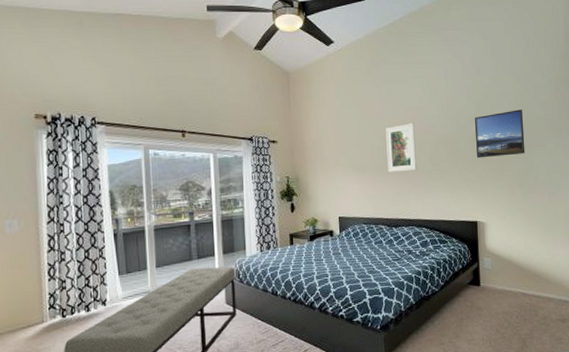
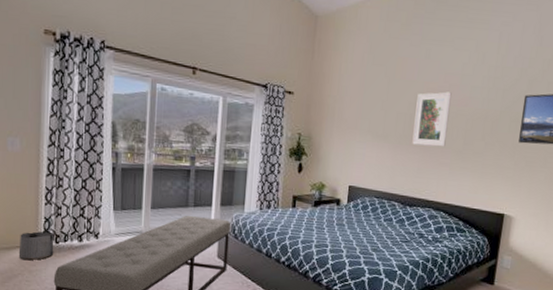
bucket: none [24,306,62,341] -> present [18,231,54,261]

